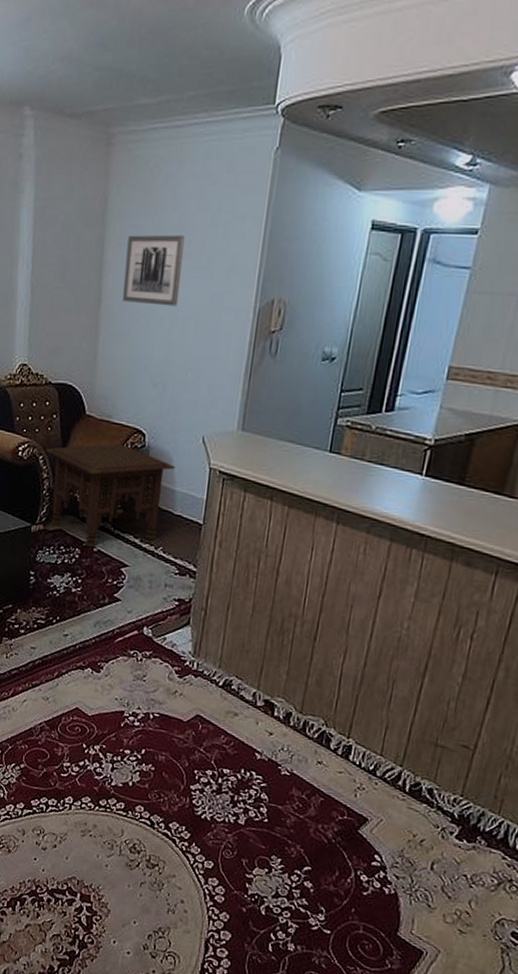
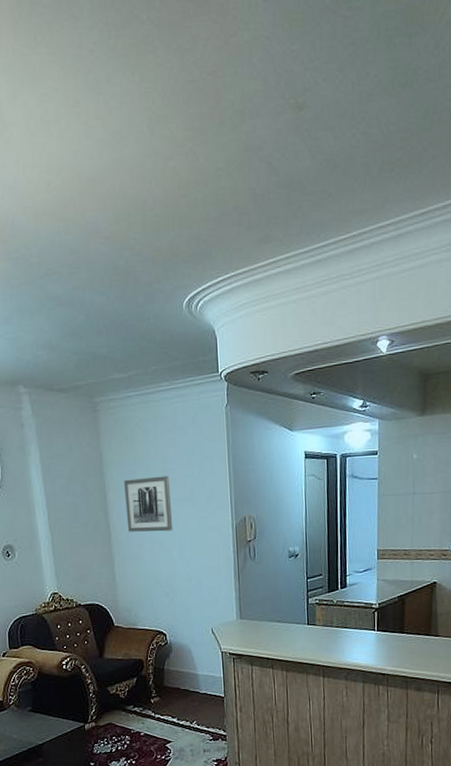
side table: present [46,444,176,548] -> none [86,645,195,733]

